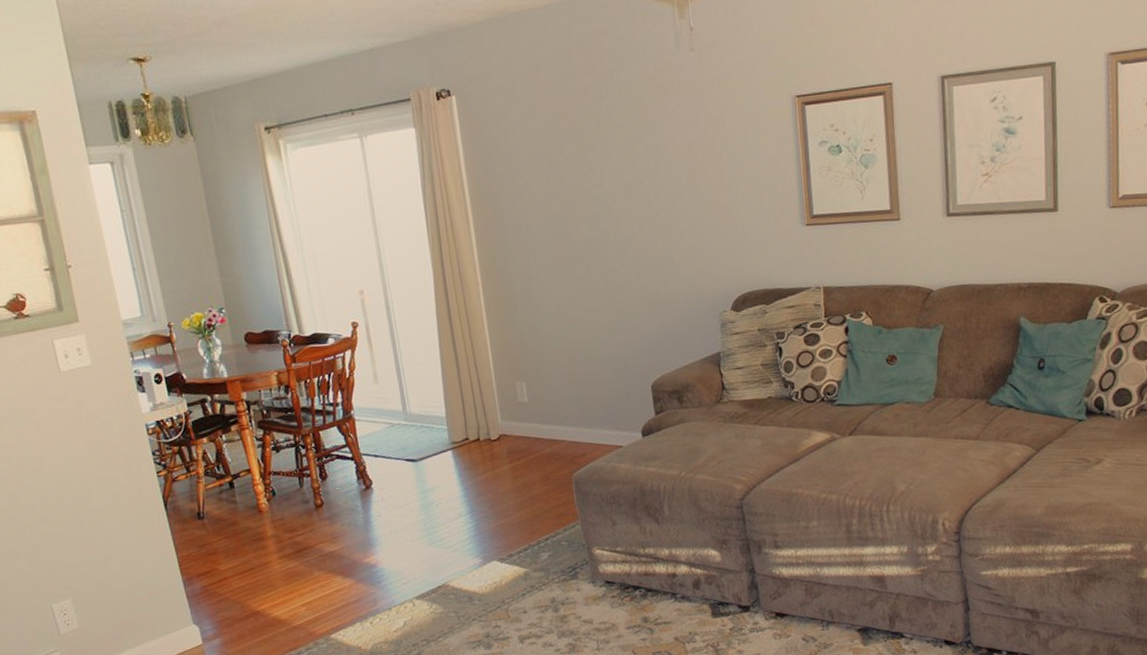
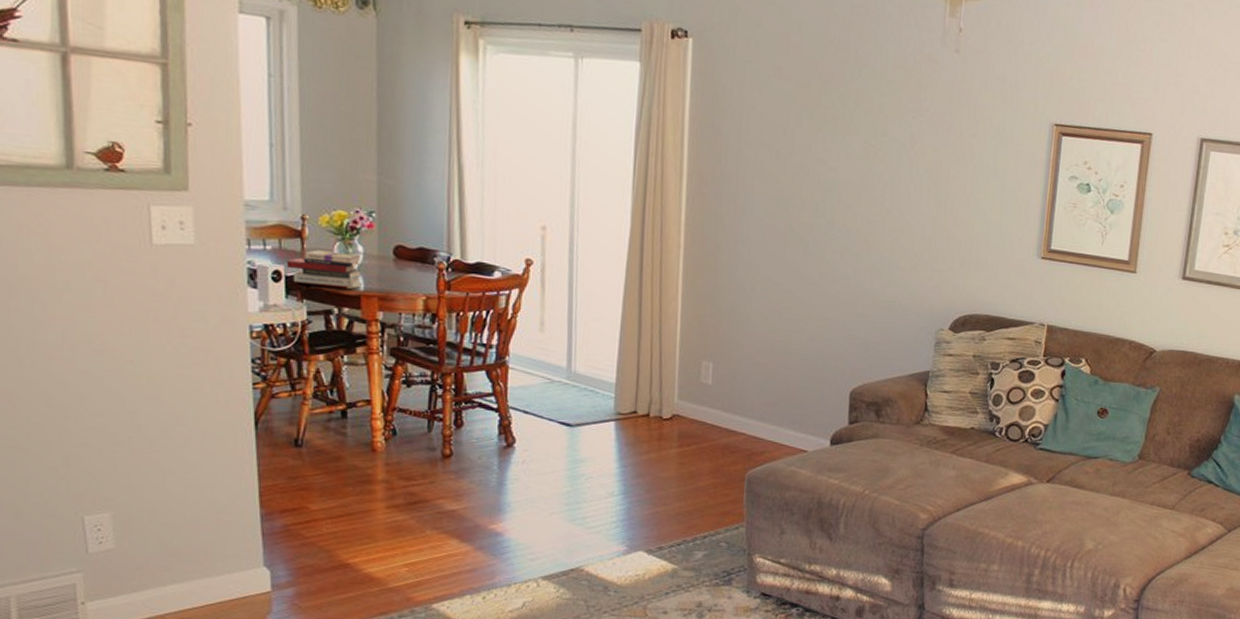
books: none [163,347,225,382] -> present [286,250,362,290]

